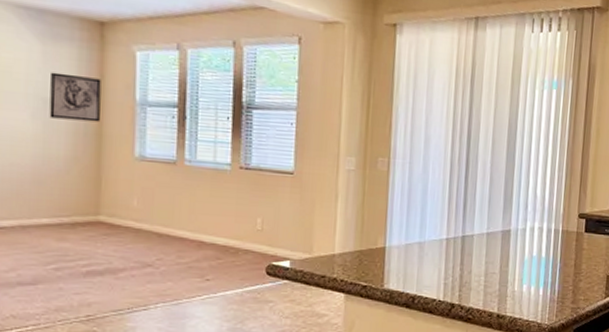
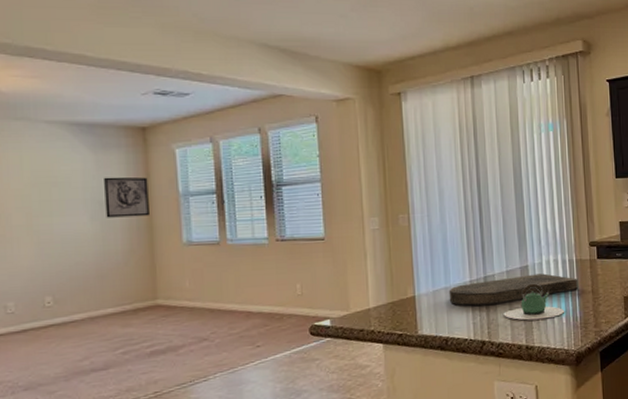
cutting board: none [421,239,562,266] -> present [449,273,579,306]
teapot: none [478,249,543,289] -> present [503,283,565,321]

